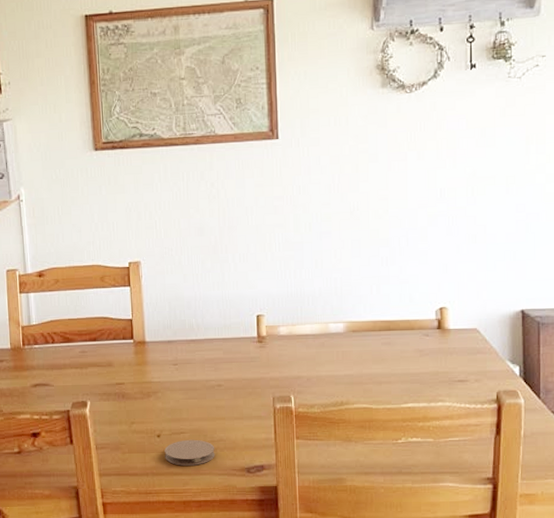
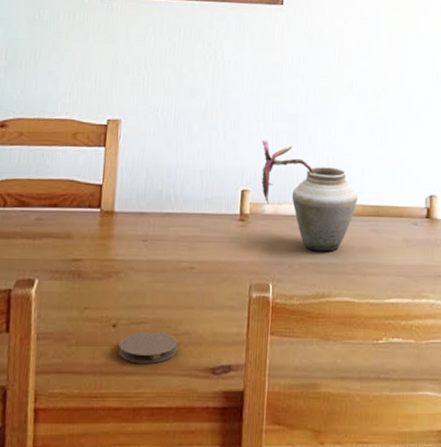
vase: none [271,268,369,365] -> present [261,139,359,251]

